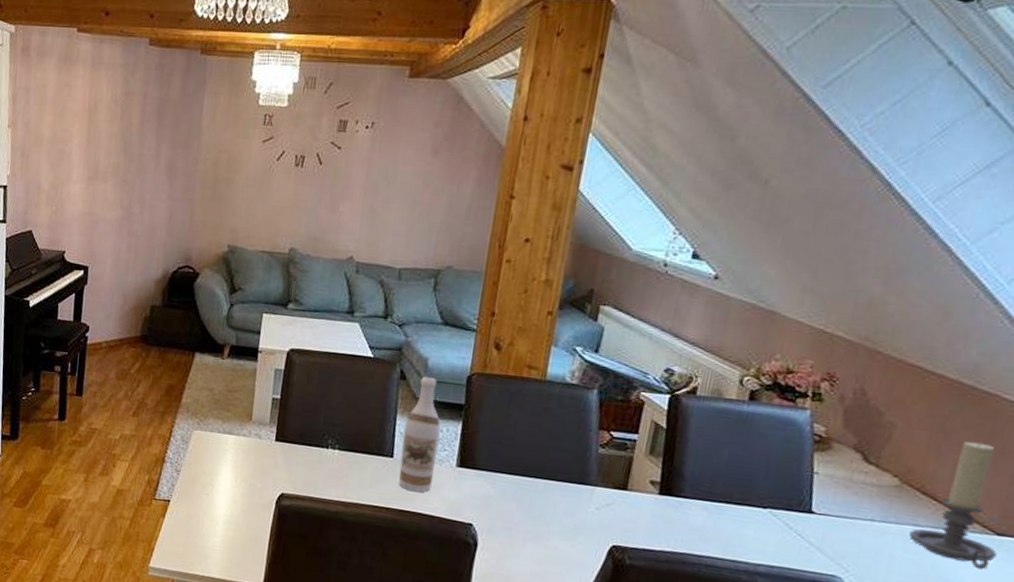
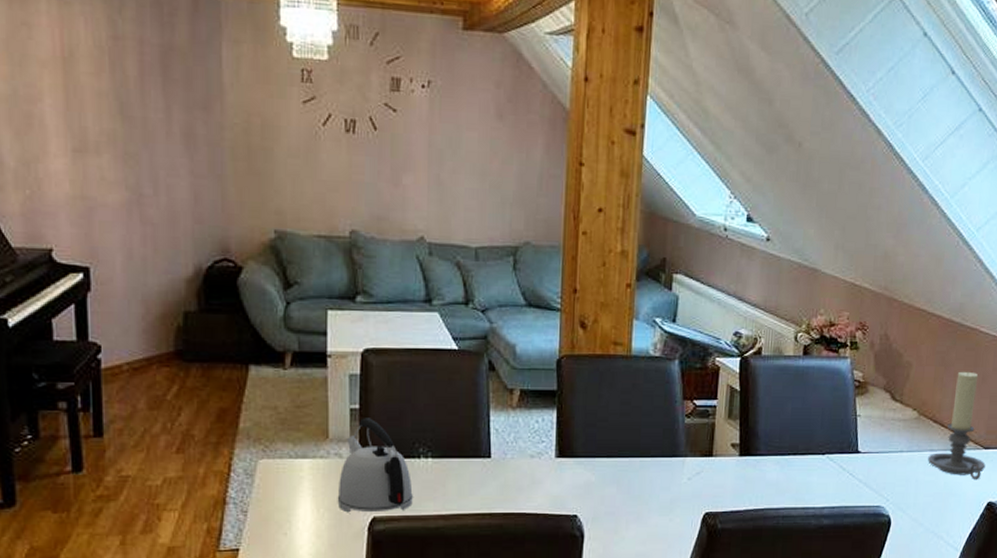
kettle: none [252,407,318,491] -> present [337,418,413,513]
wine bottle: present [399,376,441,492] -> none [498,364,536,491]

